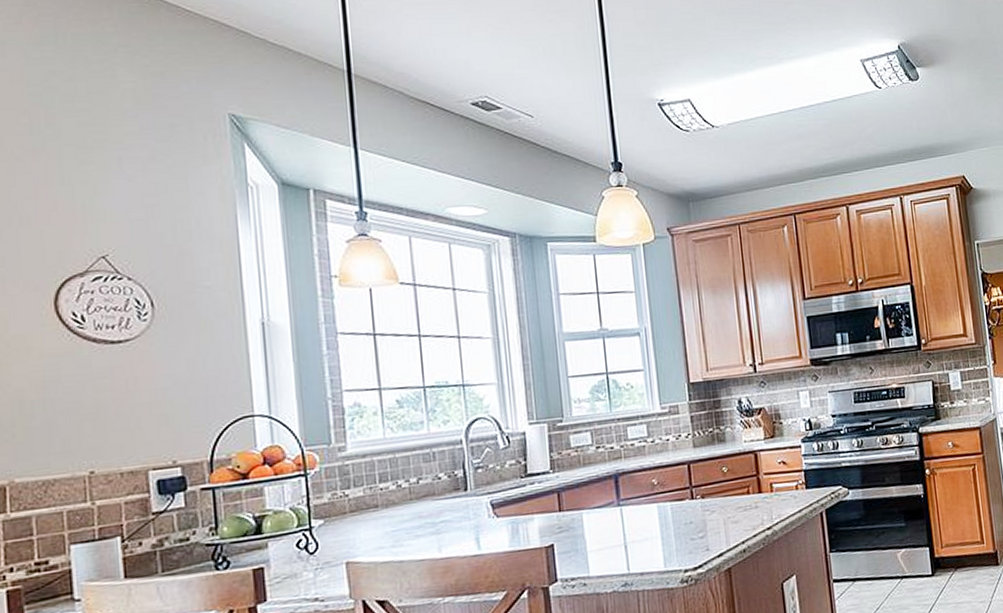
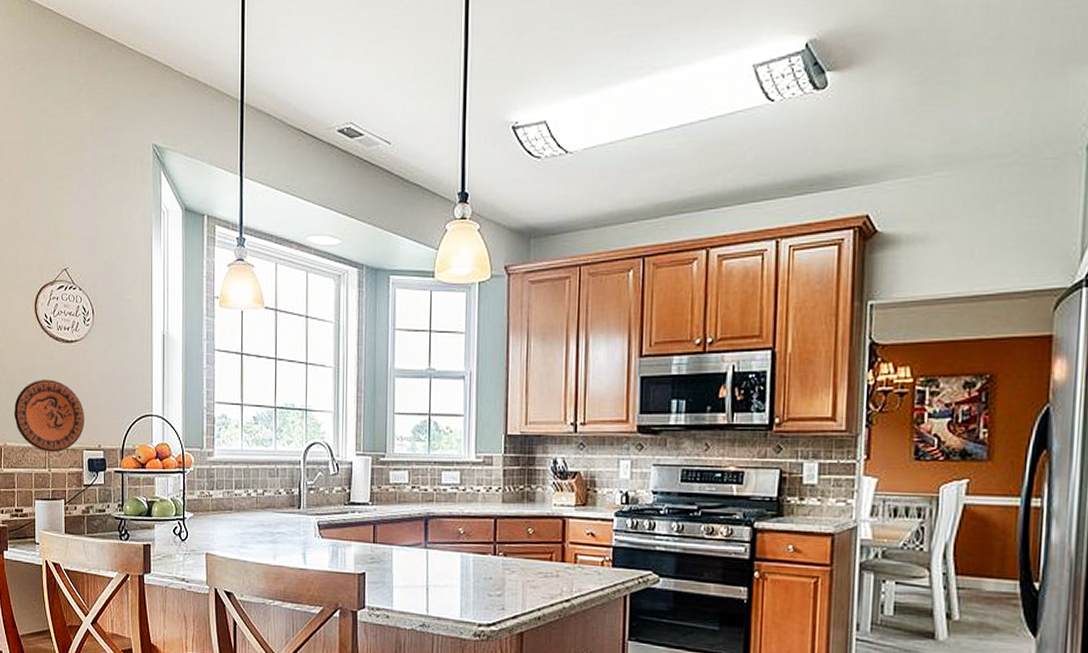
decorative plate: none [25,390,149,482] -> present [14,380,85,453]

